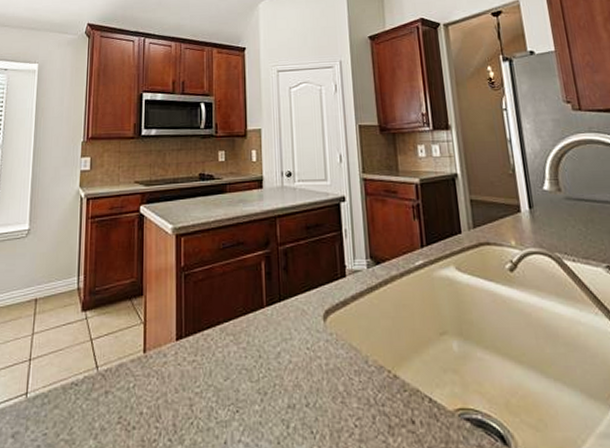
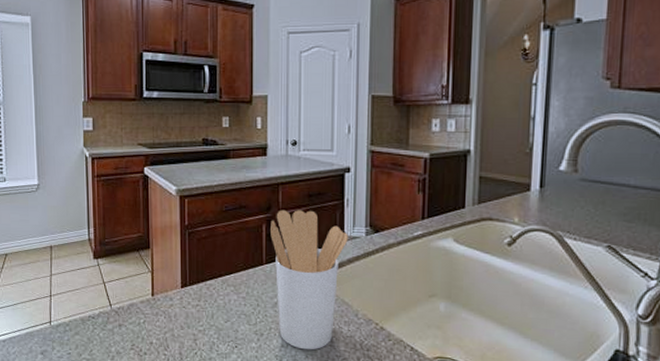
utensil holder: none [269,243,350,410] -> present [270,209,348,350]

